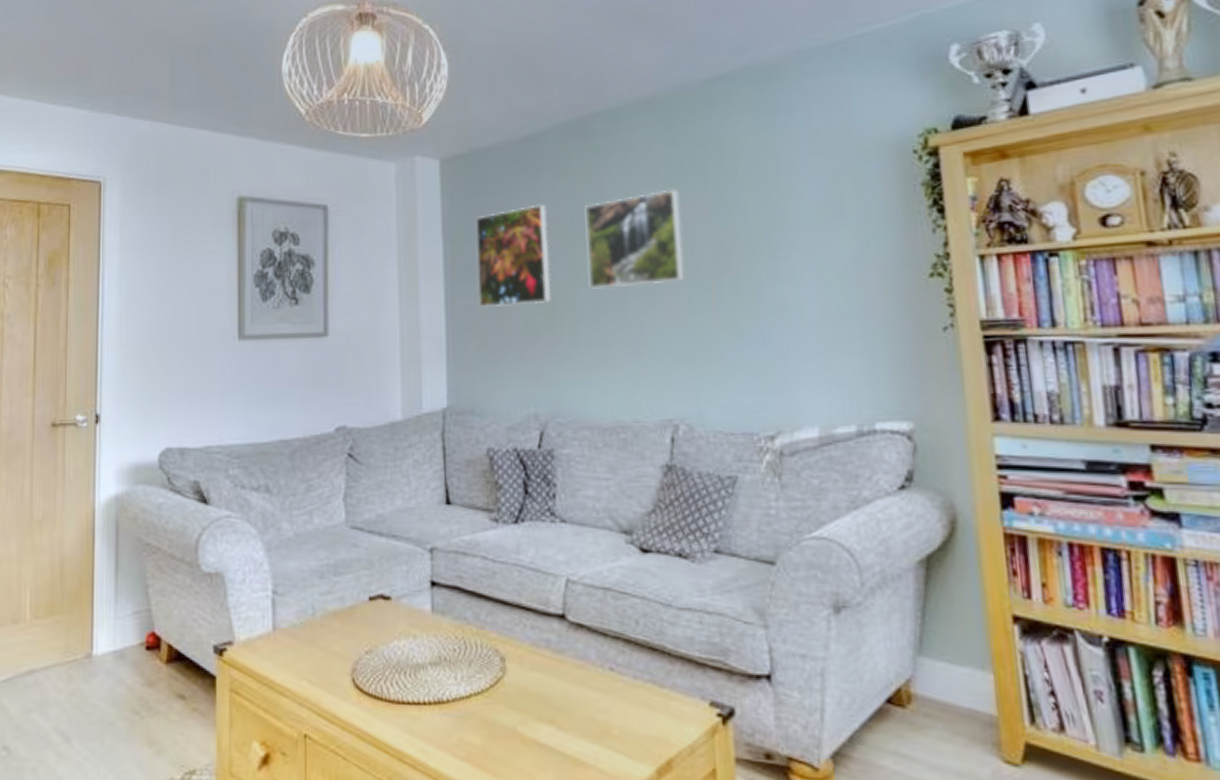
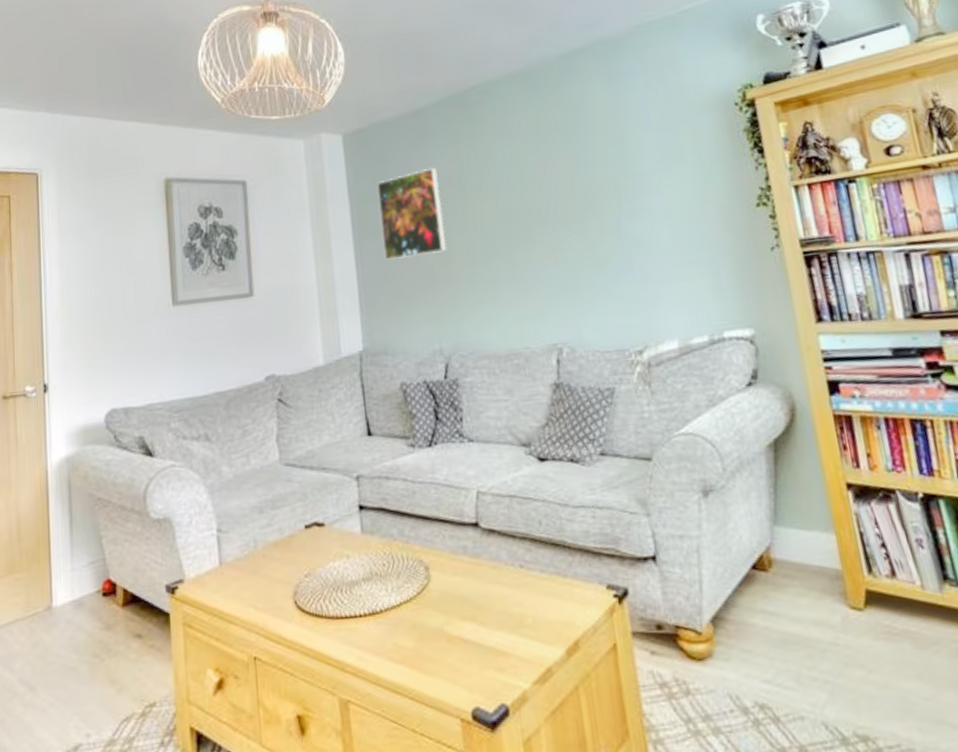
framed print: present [584,189,685,289] -> none [469,147,558,237]

